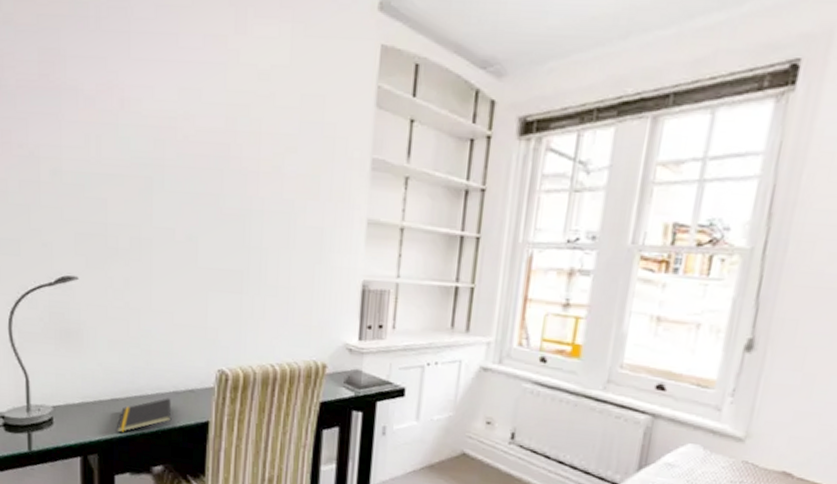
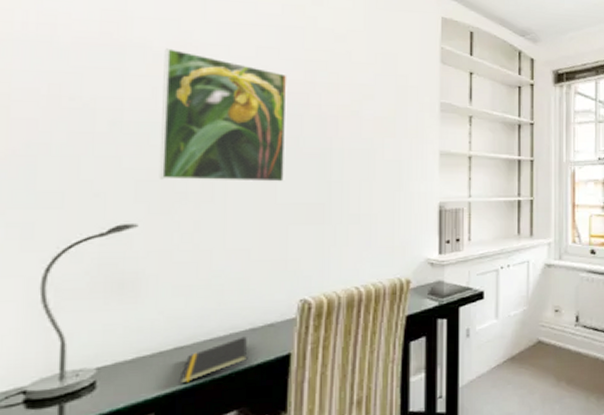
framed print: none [93,89,209,244] -> present [159,47,287,182]

